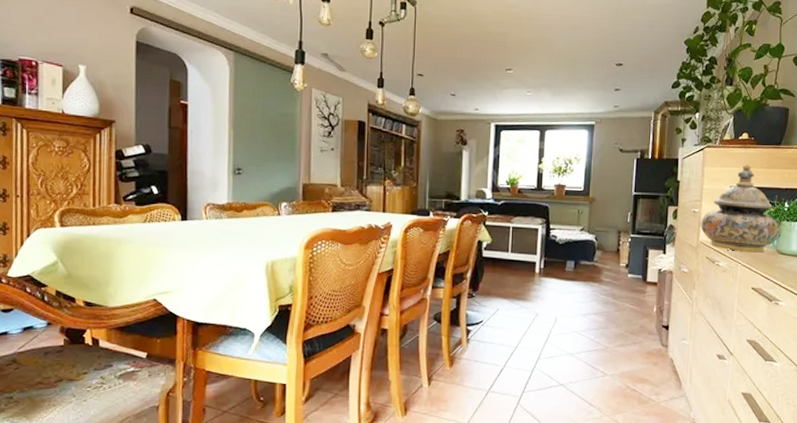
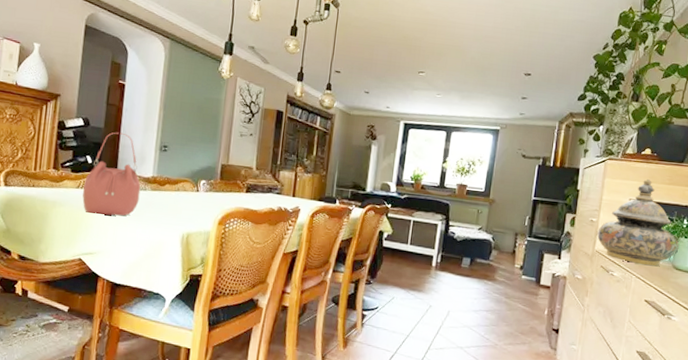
handbag: none [150,157,216,250] -> present [82,132,141,216]

